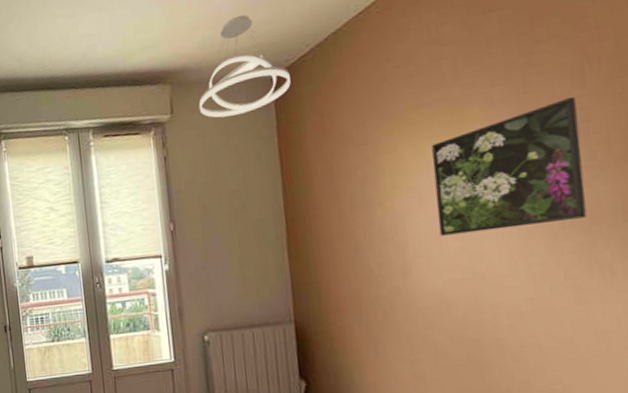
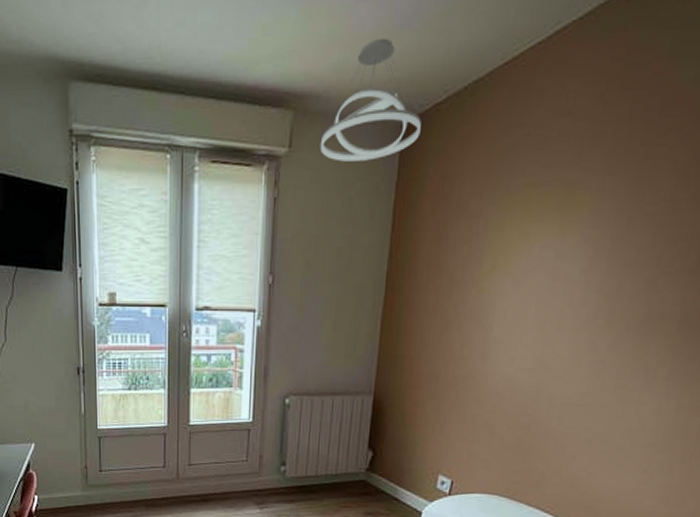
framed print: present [432,96,587,236] -> none [523,198,676,324]

